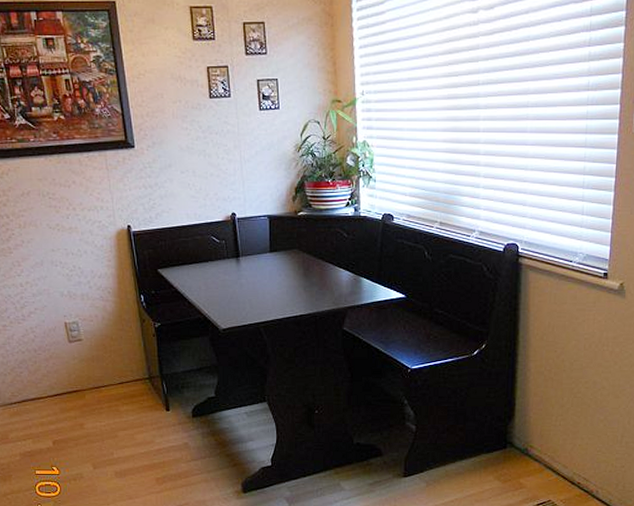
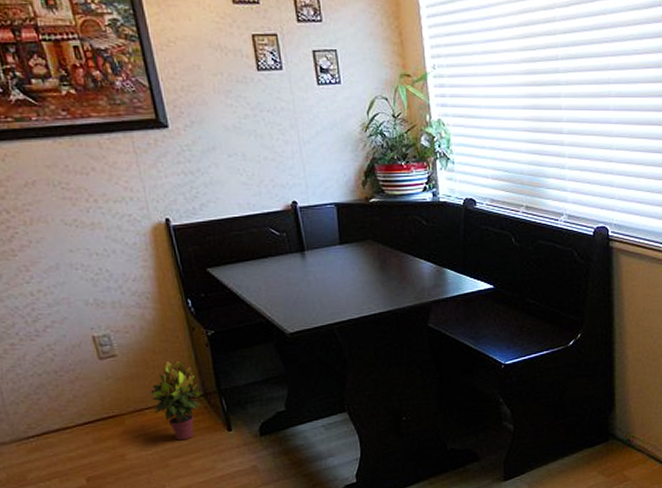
potted plant: none [108,346,147,416] -> present [151,359,203,441]

